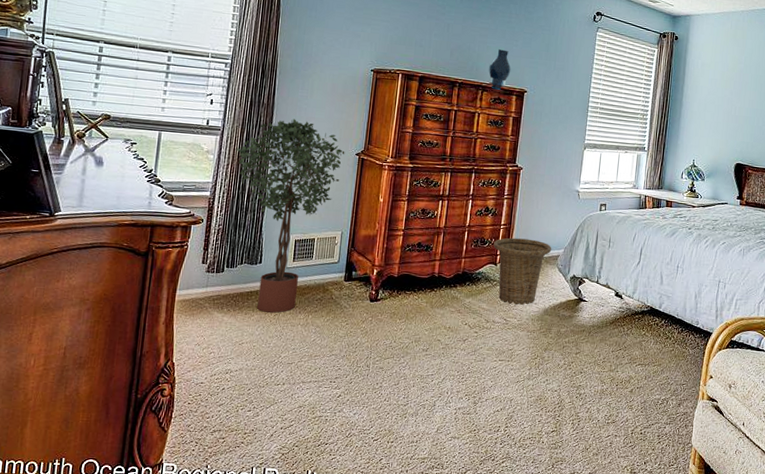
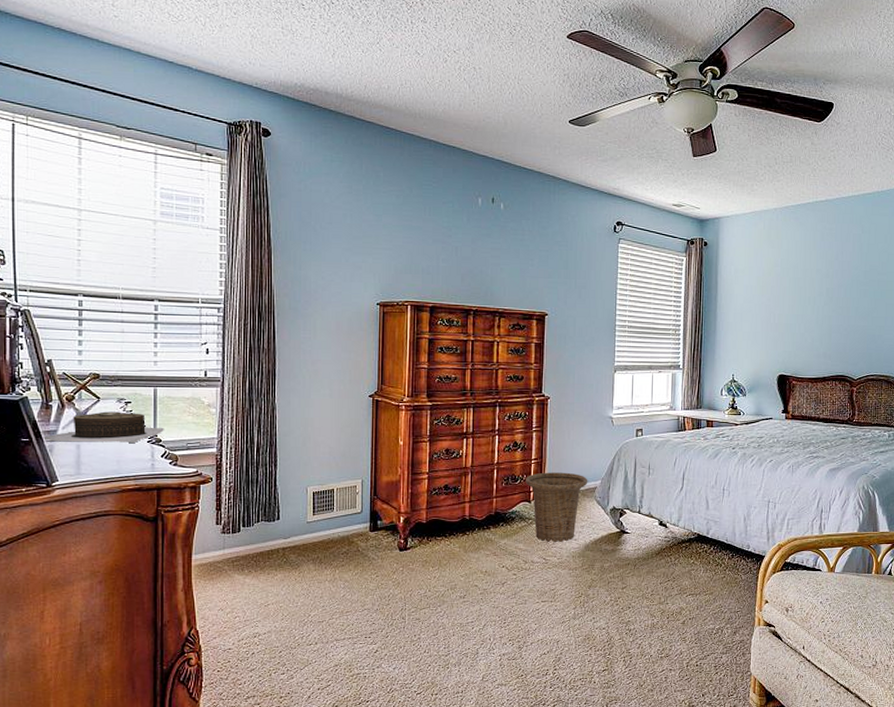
jewelry box: none [52,150,164,182] -> present [43,411,164,444]
potted tree: present [235,119,345,313] -> none [238,363,357,570]
vase: present [489,49,511,90] -> none [505,270,529,315]

